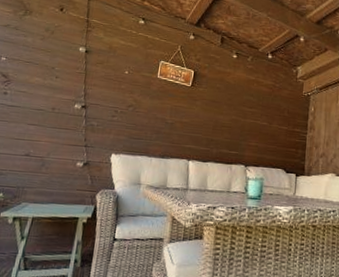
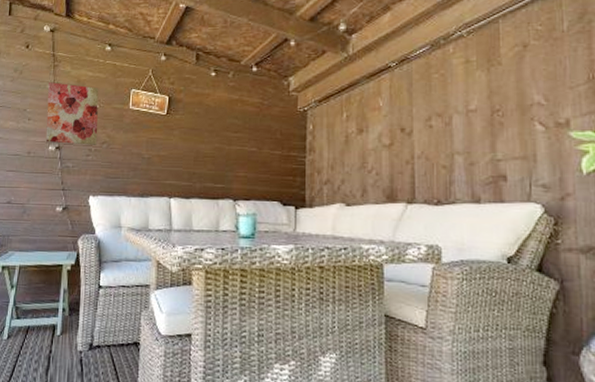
wall art: none [72,45,130,108] -> present [46,82,99,145]

